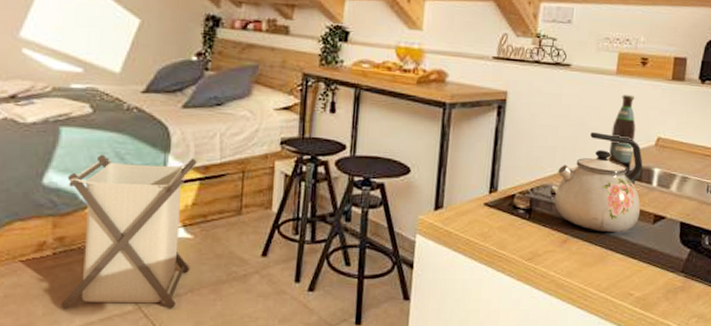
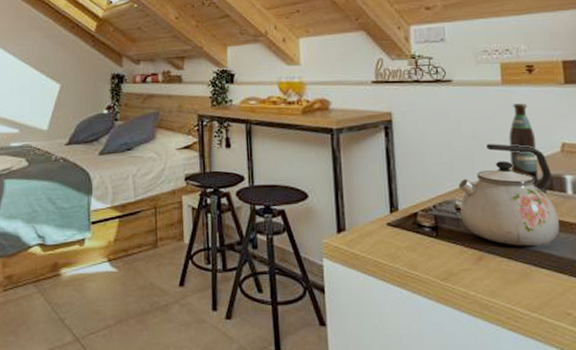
laundry basket: present [61,154,197,309] -> none [12,198,118,341]

